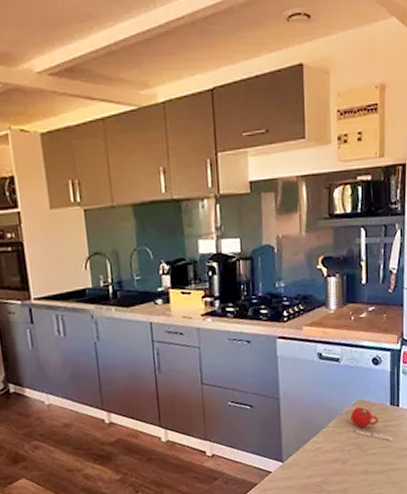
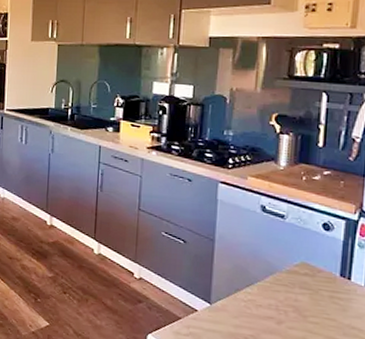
mug: present [351,407,393,442] -> none [291,269,340,315]

